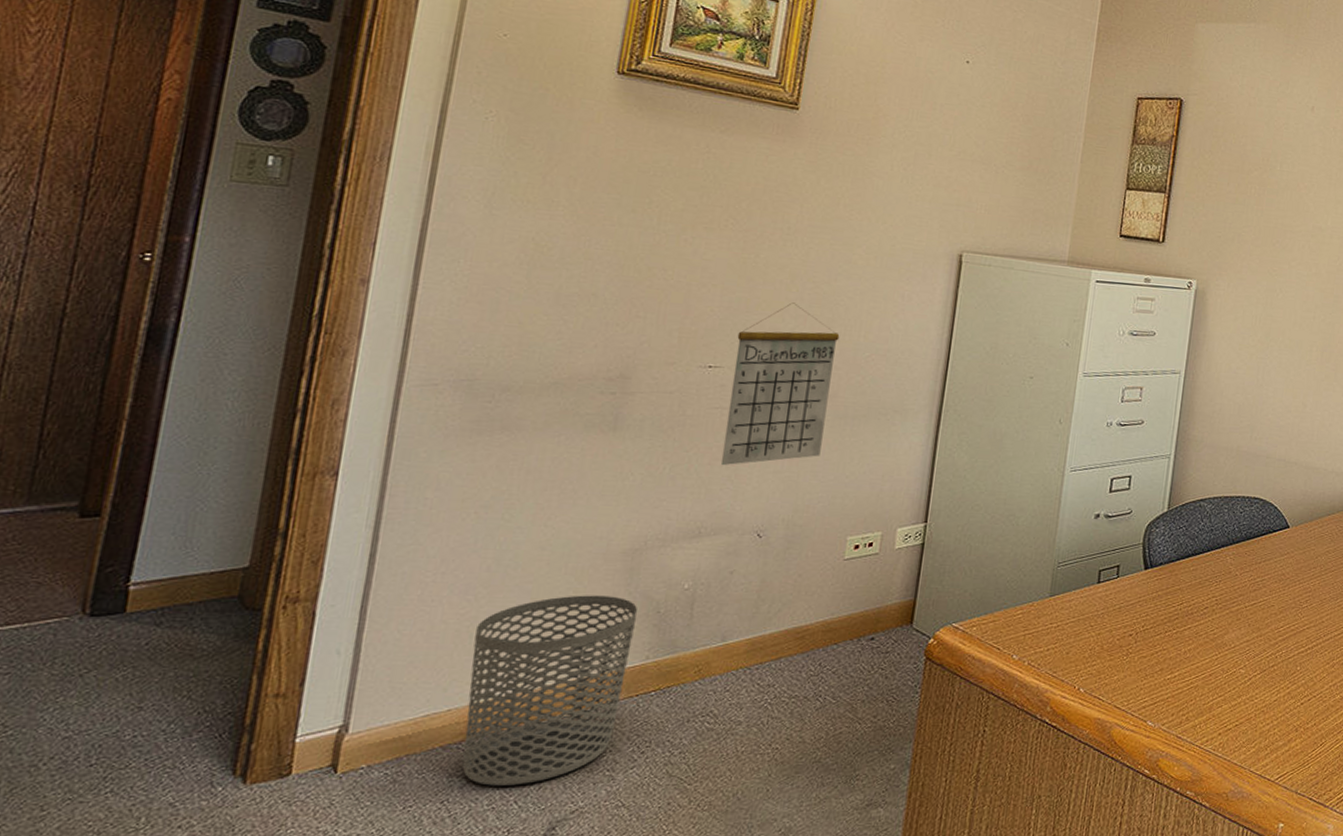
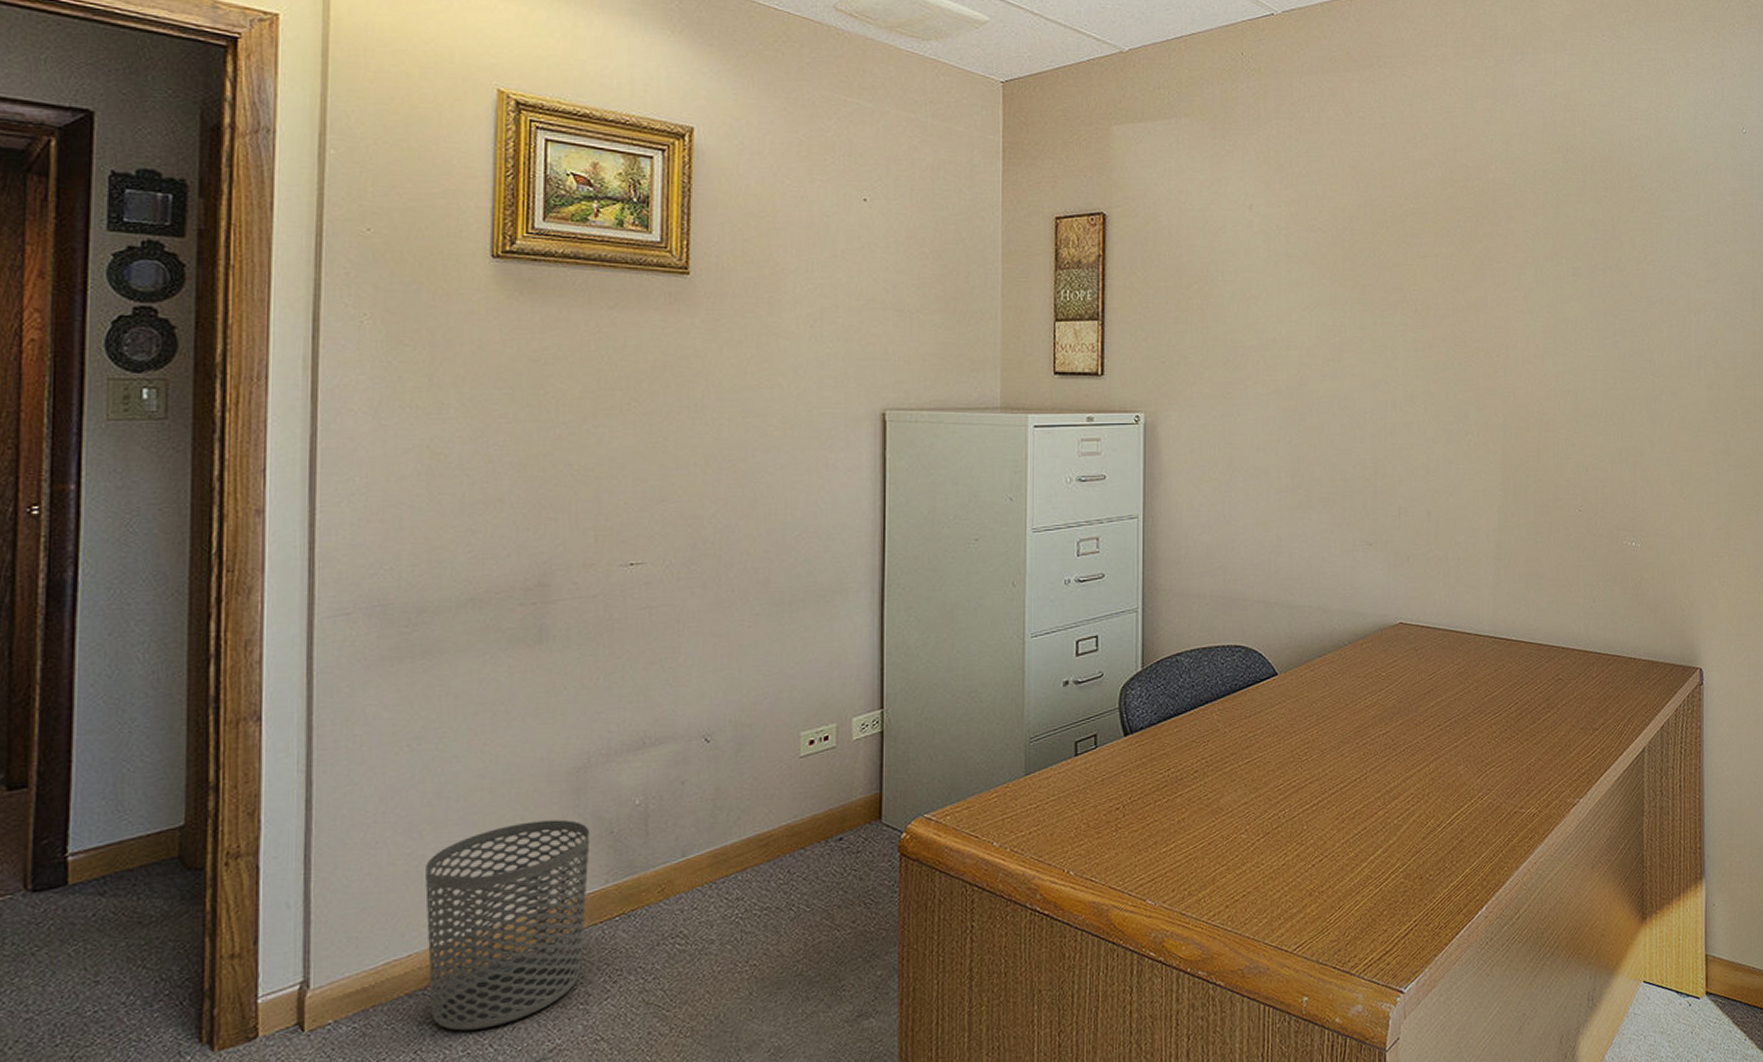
calendar: present [720,302,840,466] -> none [656,485,765,670]

